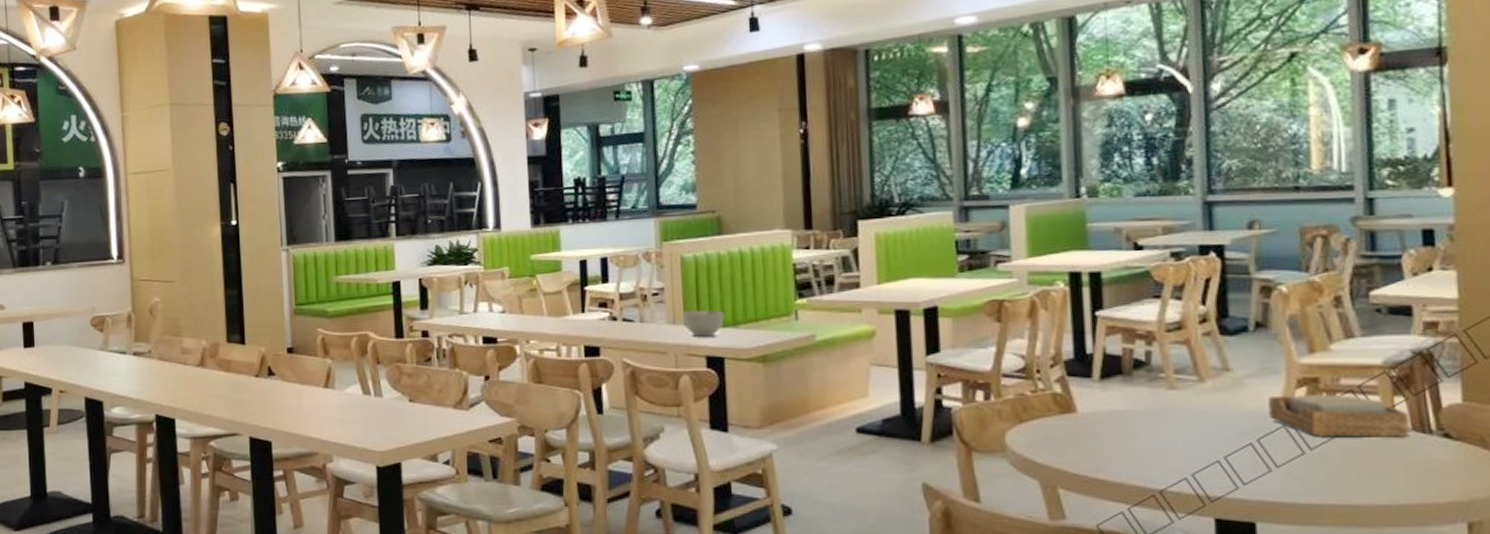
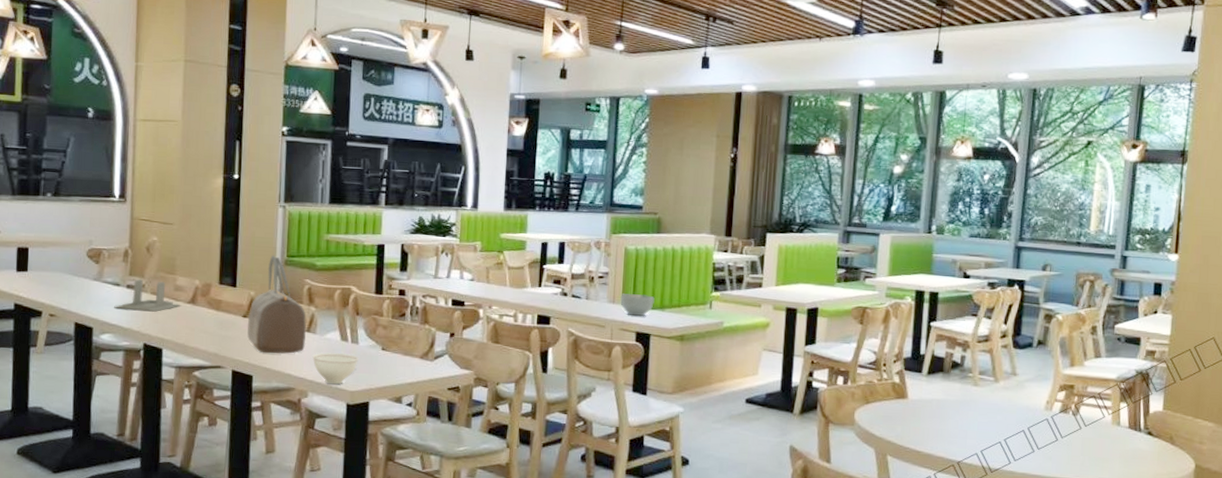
napkin holder: none [122,345,190,380] -> present [114,279,181,312]
handbag: none [260,305,324,416] -> present [247,255,307,354]
bowl: none [334,409,385,445] -> present [312,352,359,385]
napkin holder: present [1268,394,1410,437] -> none [1038,397,1128,433]

